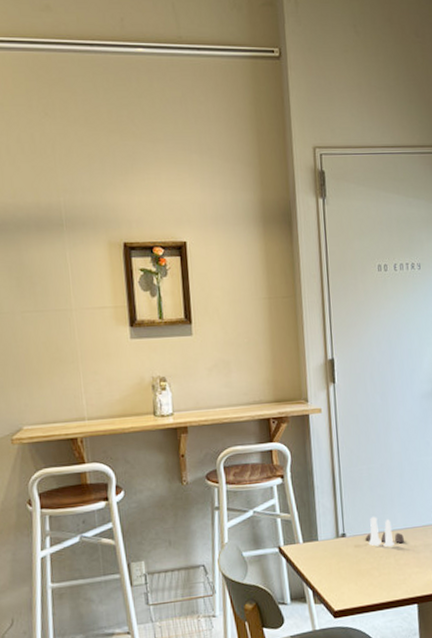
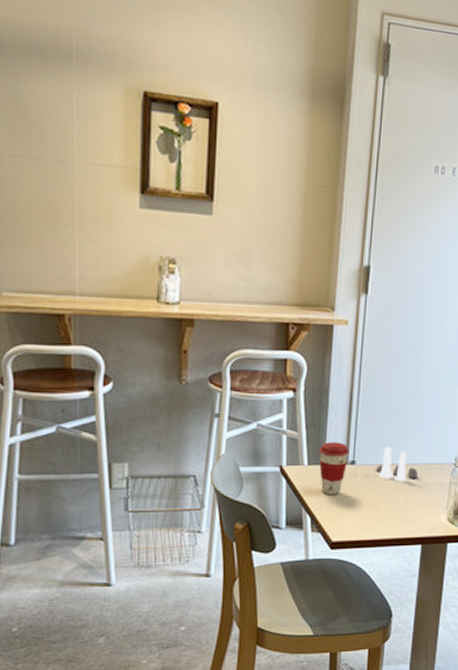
coffee cup: none [311,518,339,567] -> present [318,442,350,494]

